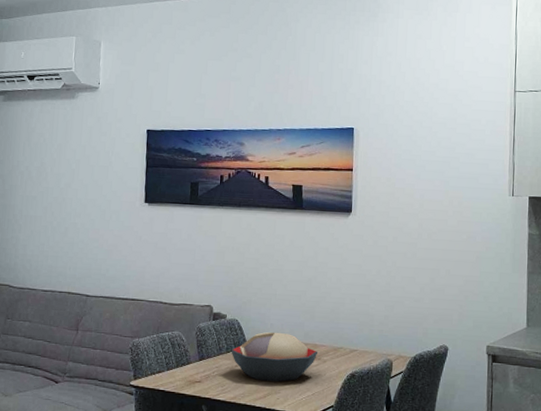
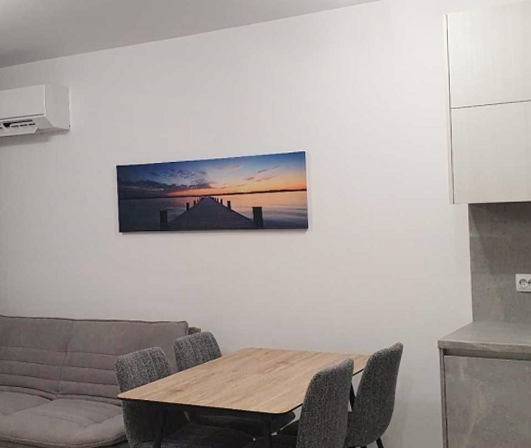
decorative bowl: present [231,331,318,382] -> none [207,341,286,386]

